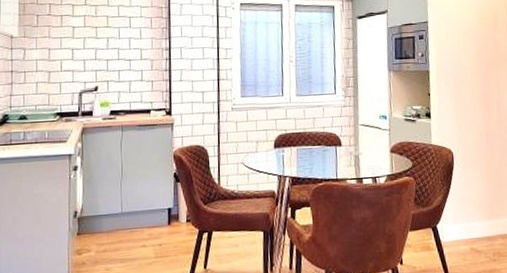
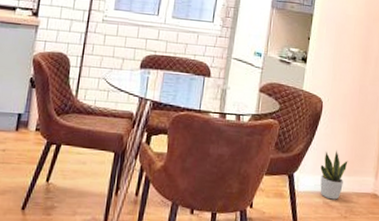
potted plant: none [461,196,488,245] -> present [320,150,348,200]

